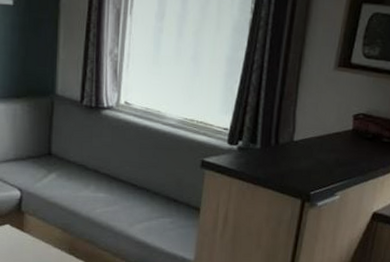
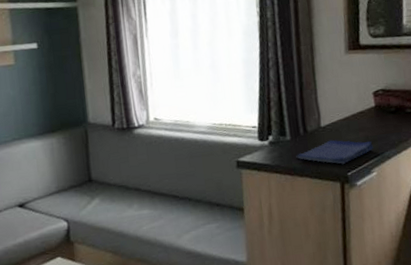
dish towel: none [262,156,342,183] -> present [296,140,373,165]

